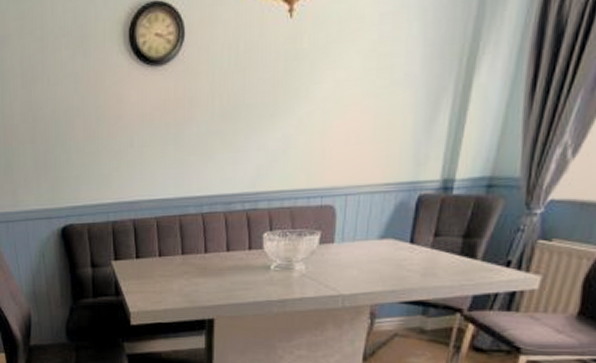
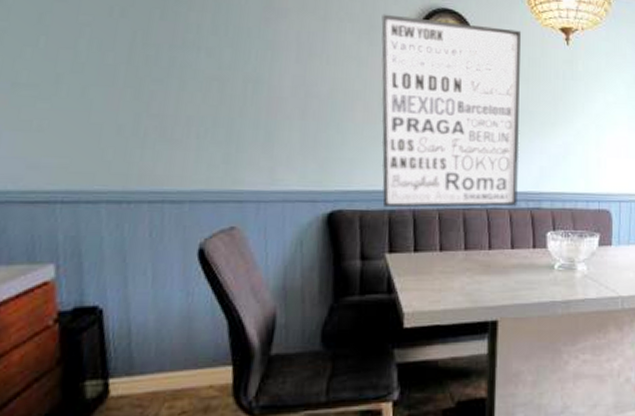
wall art: none [93,10,236,219] -> present [381,14,521,208]

